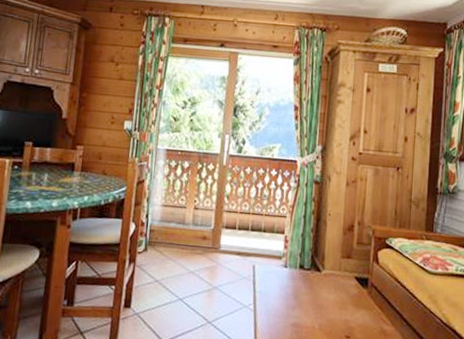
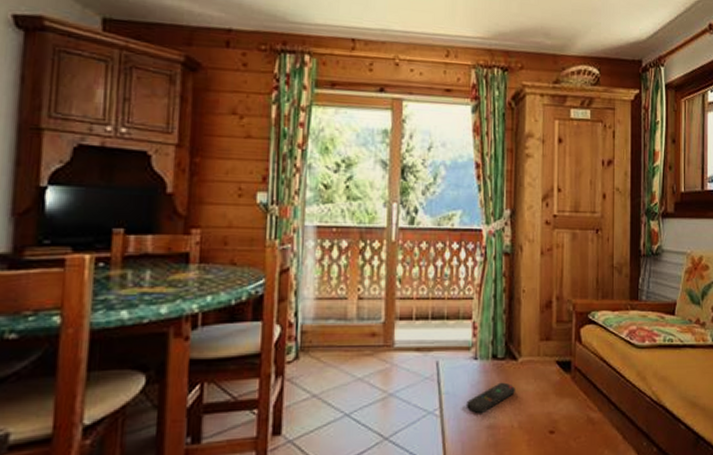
remote control: none [276,289,318,313] -> present [467,382,515,414]

